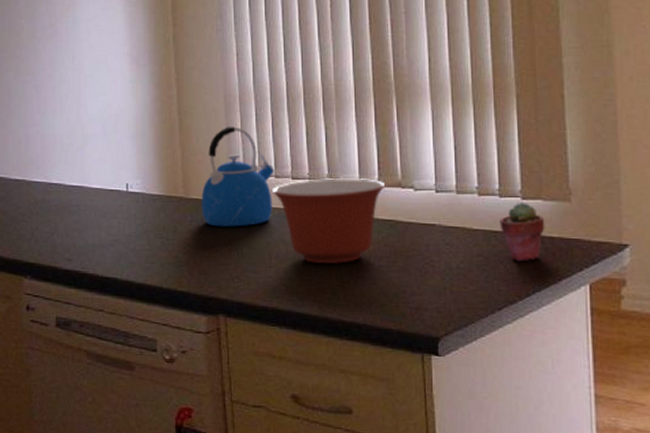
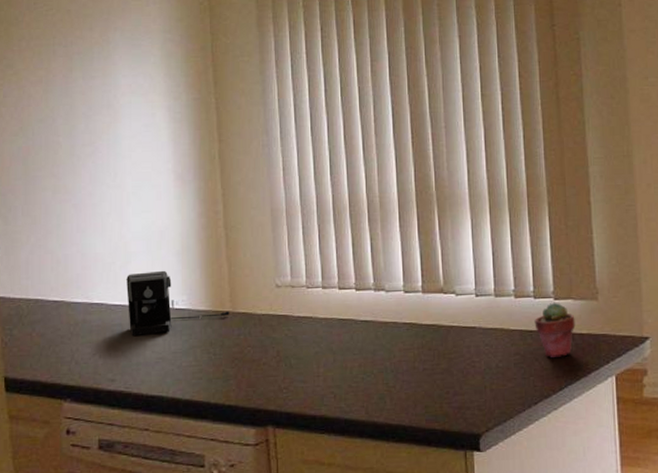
coffee maker: none [82,153,182,217] -> present [125,270,230,336]
kettle: present [201,126,275,227] -> none [248,240,322,339]
mixing bowl: present [272,177,386,265] -> none [320,285,429,370]

